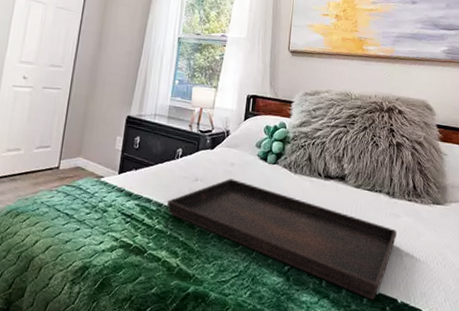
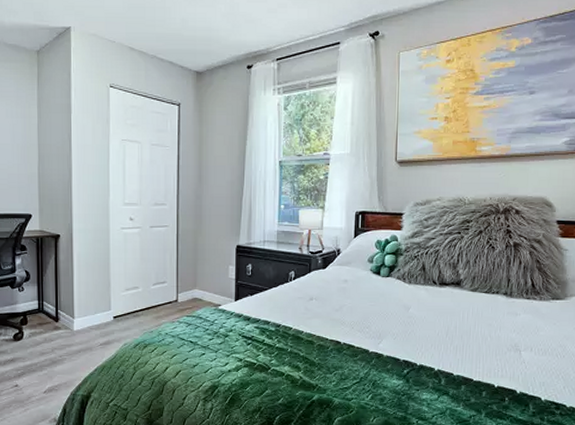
serving tray: present [167,178,397,299] -> none [285,295,515,392]

